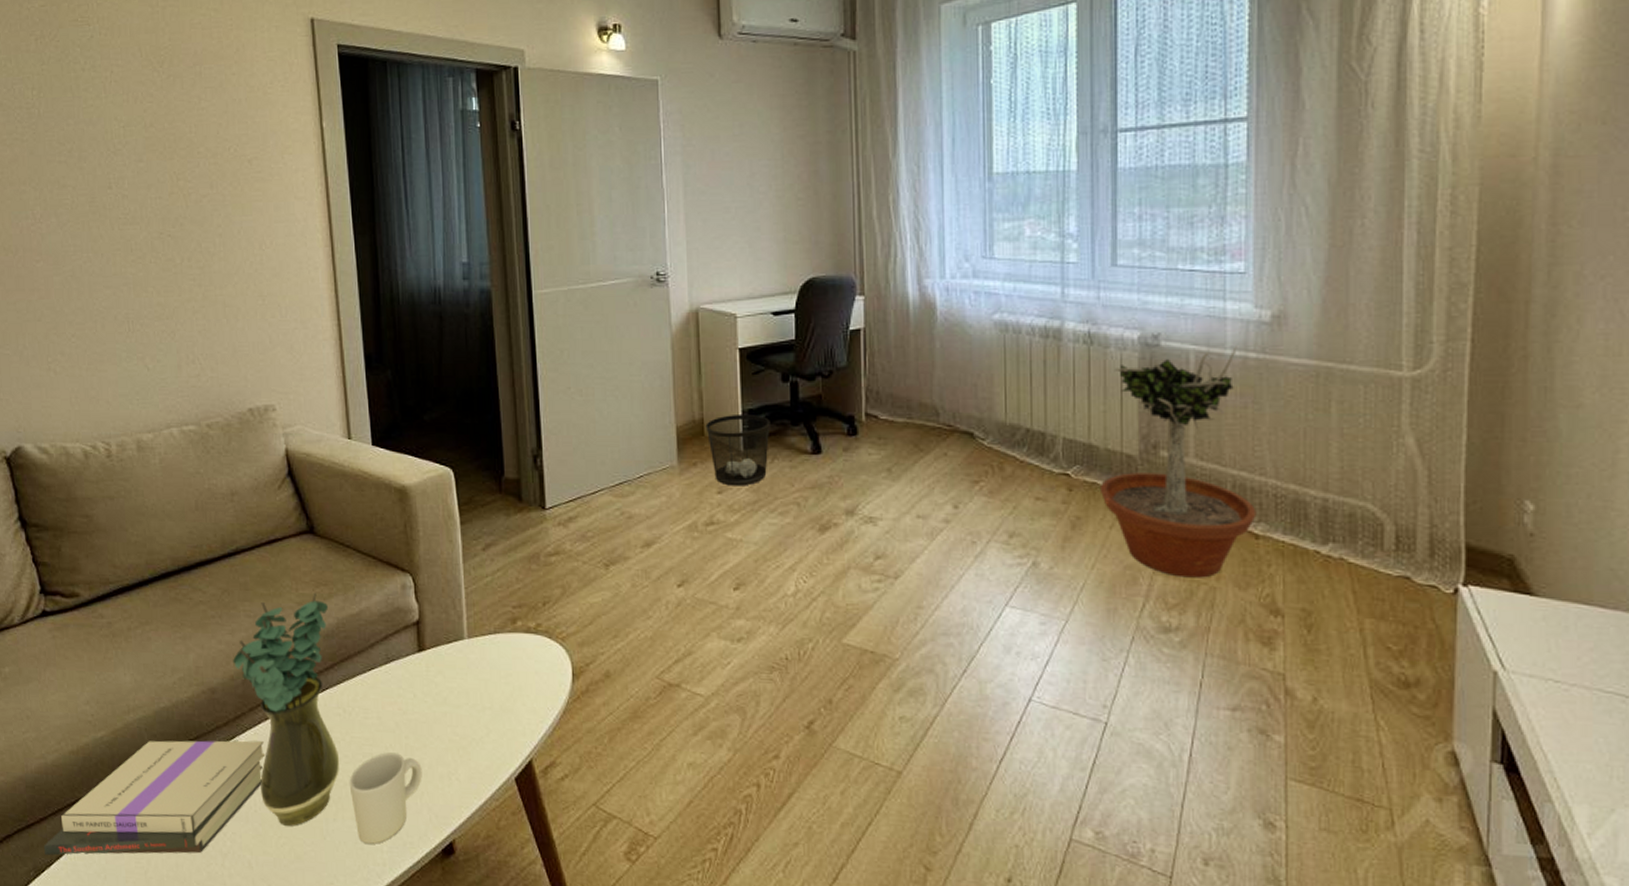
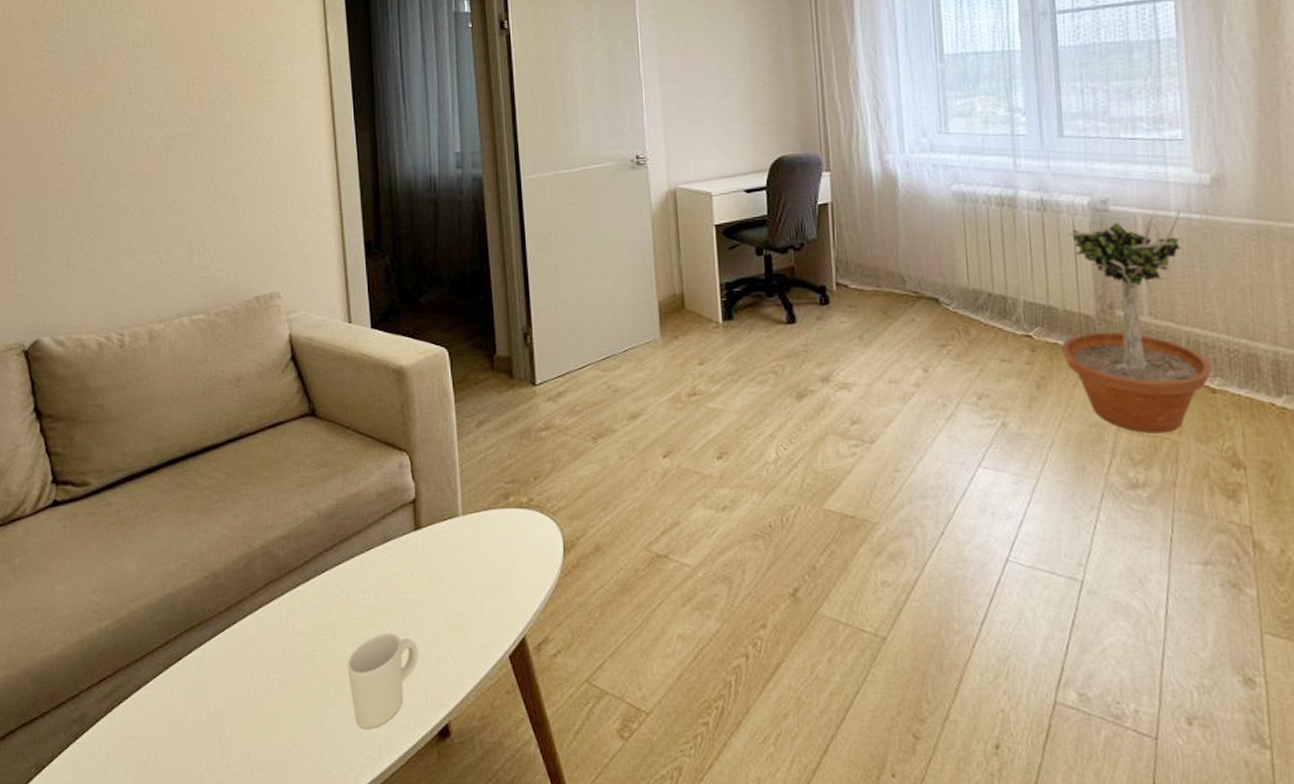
books: present [43,740,266,856] -> none [45,625,266,751]
vase: present [233,592,339,826] -> none [236,473,337,713]
waste bin: present [705,415,770,486] -> none [685,288,747,357]

